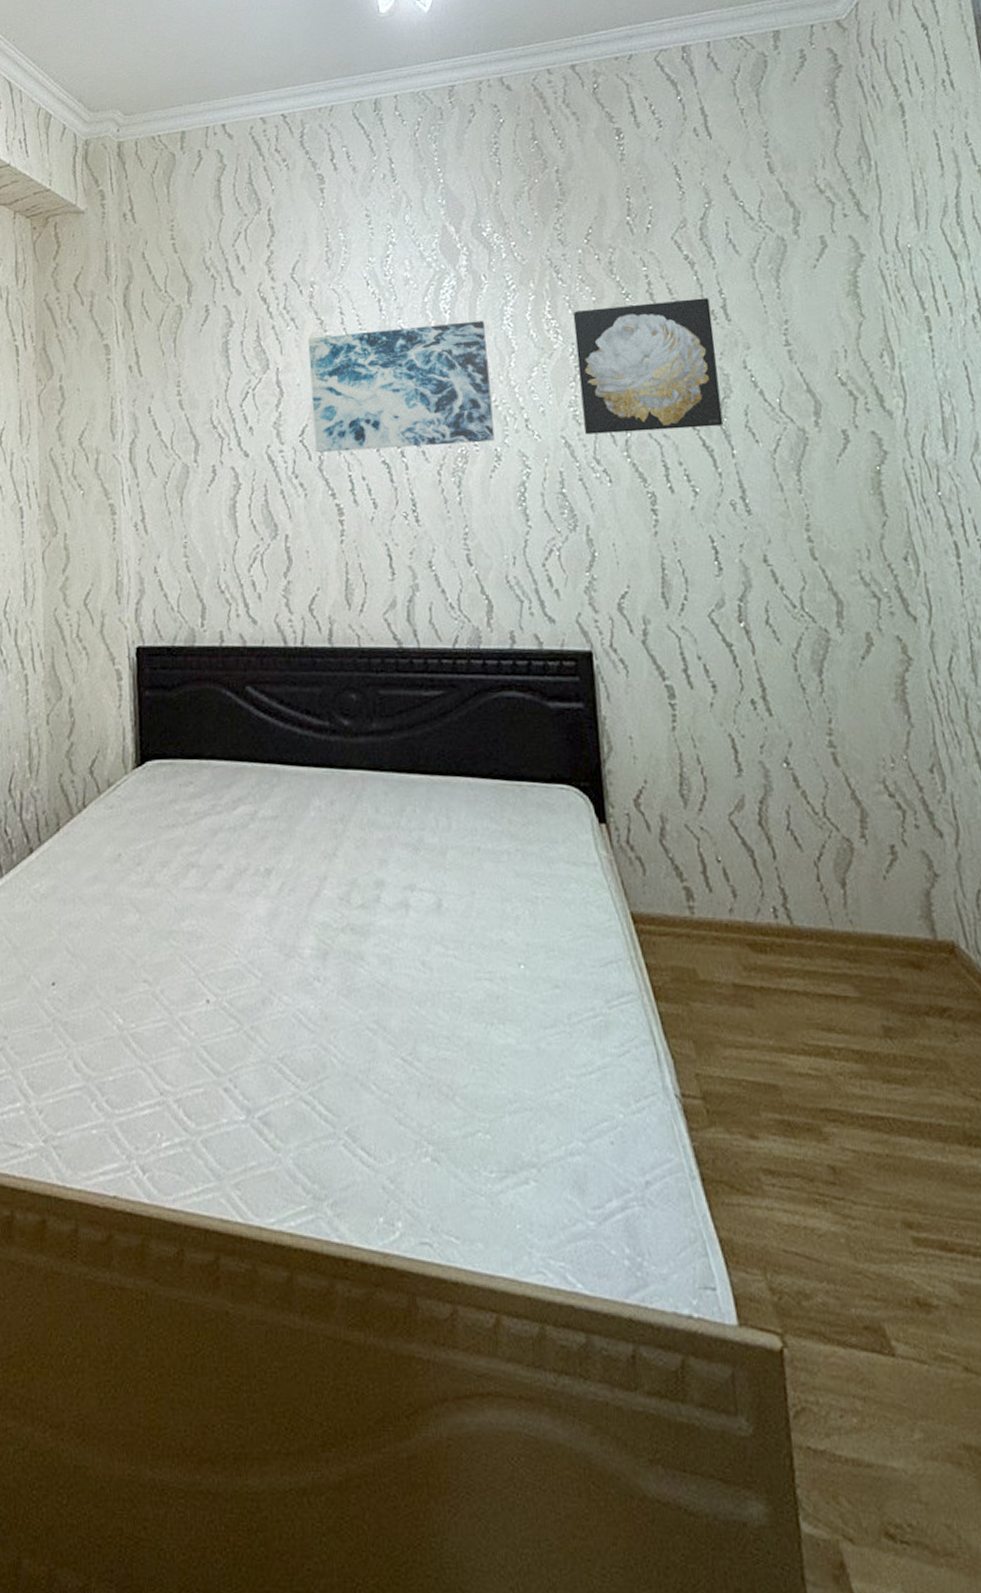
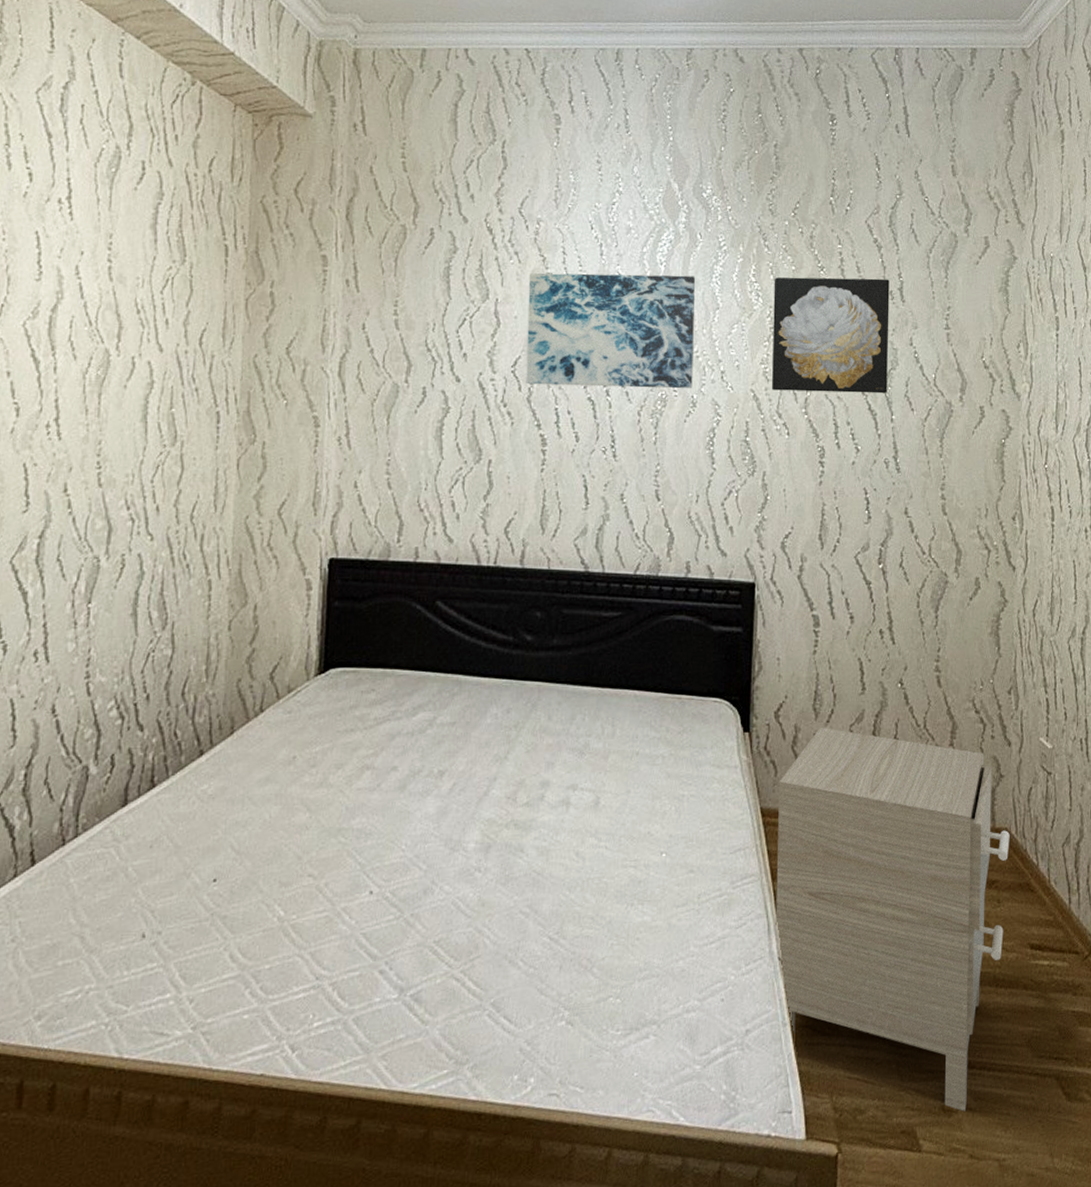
nightstand: none [649,816,970,1308] -> present [775,727,1010,1112]

